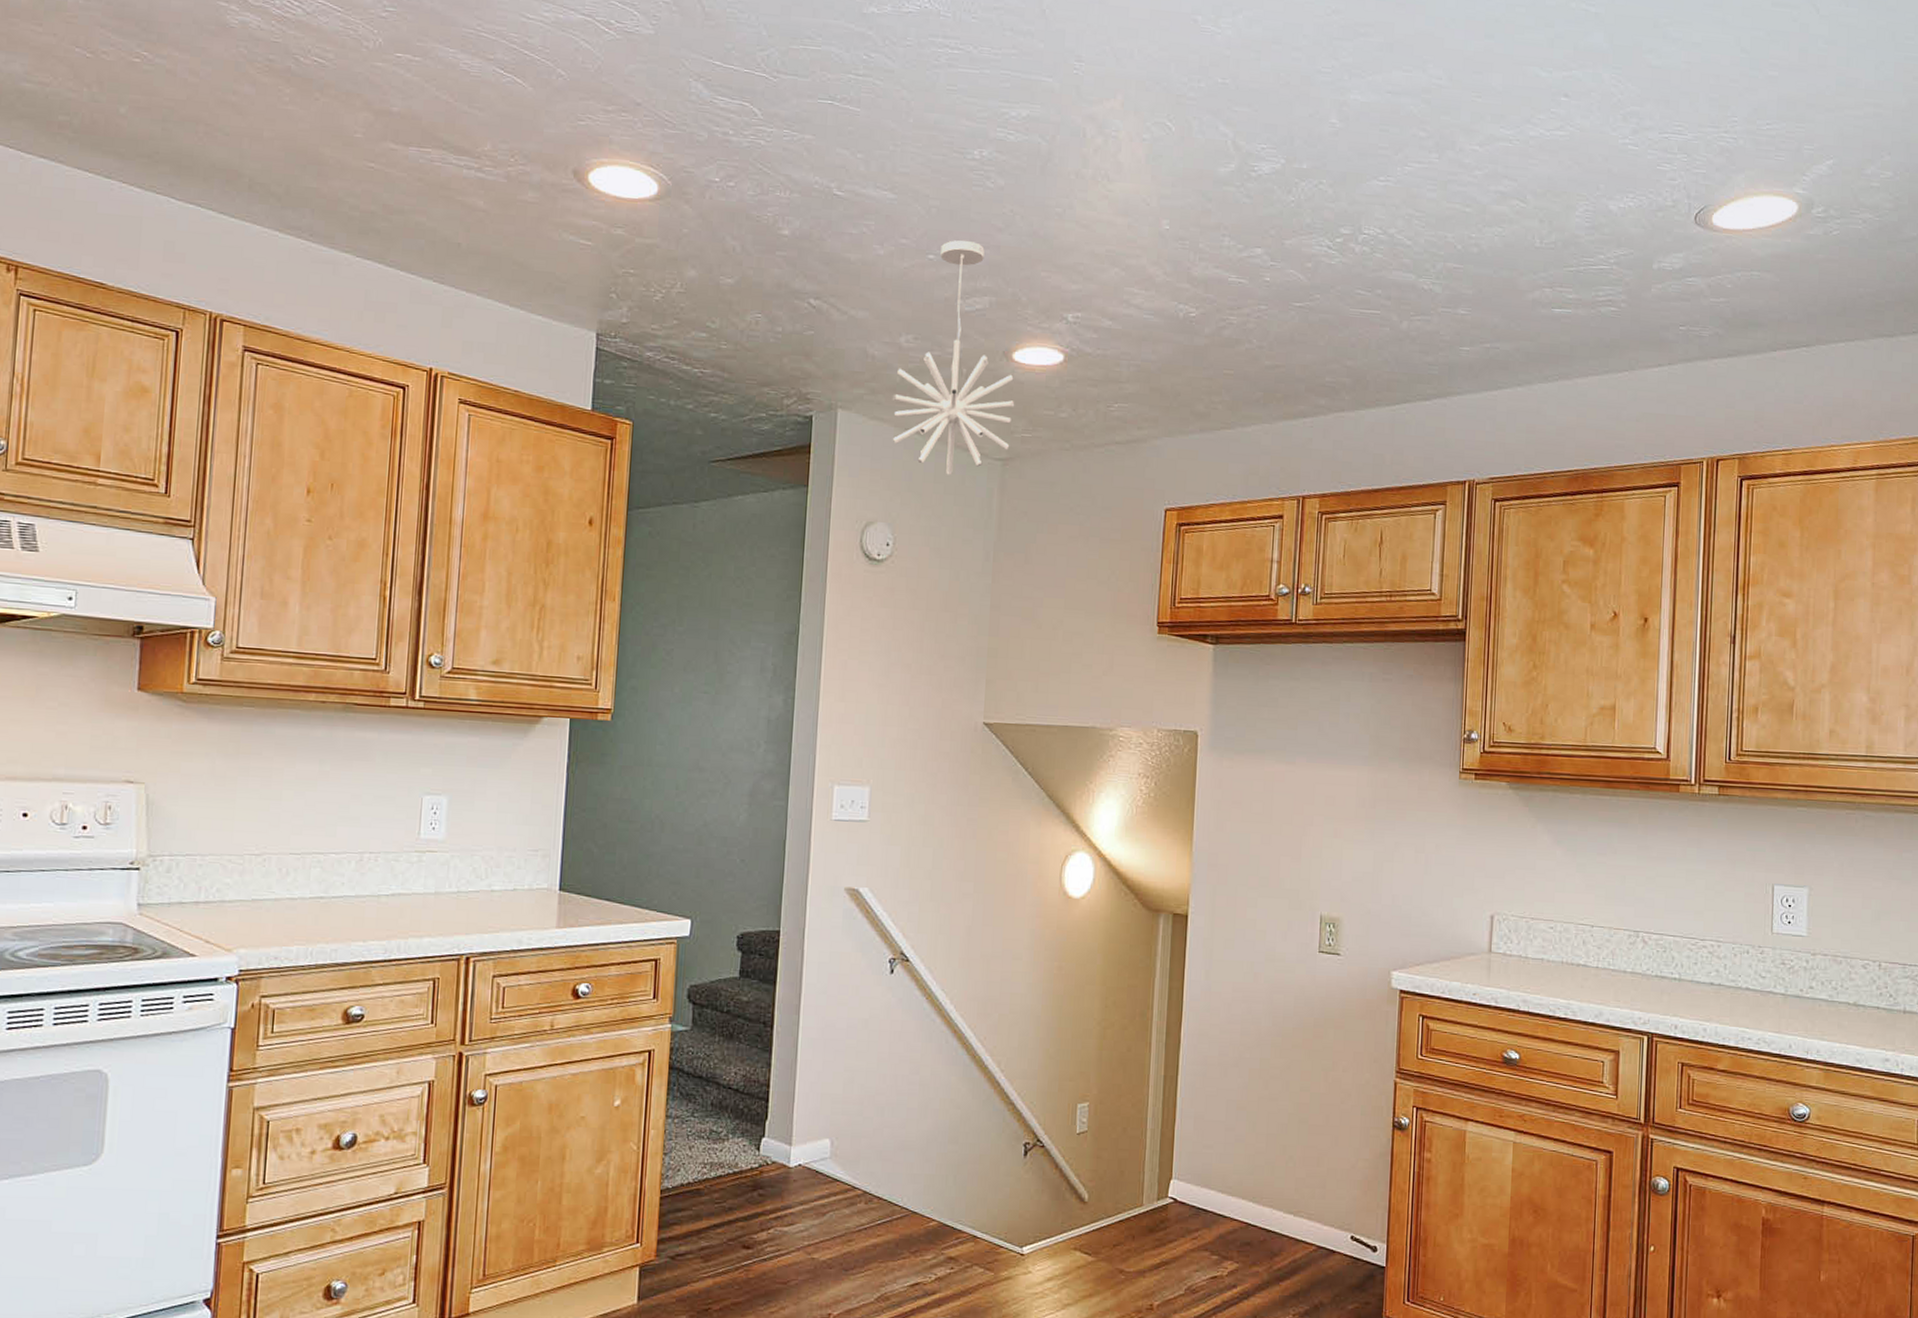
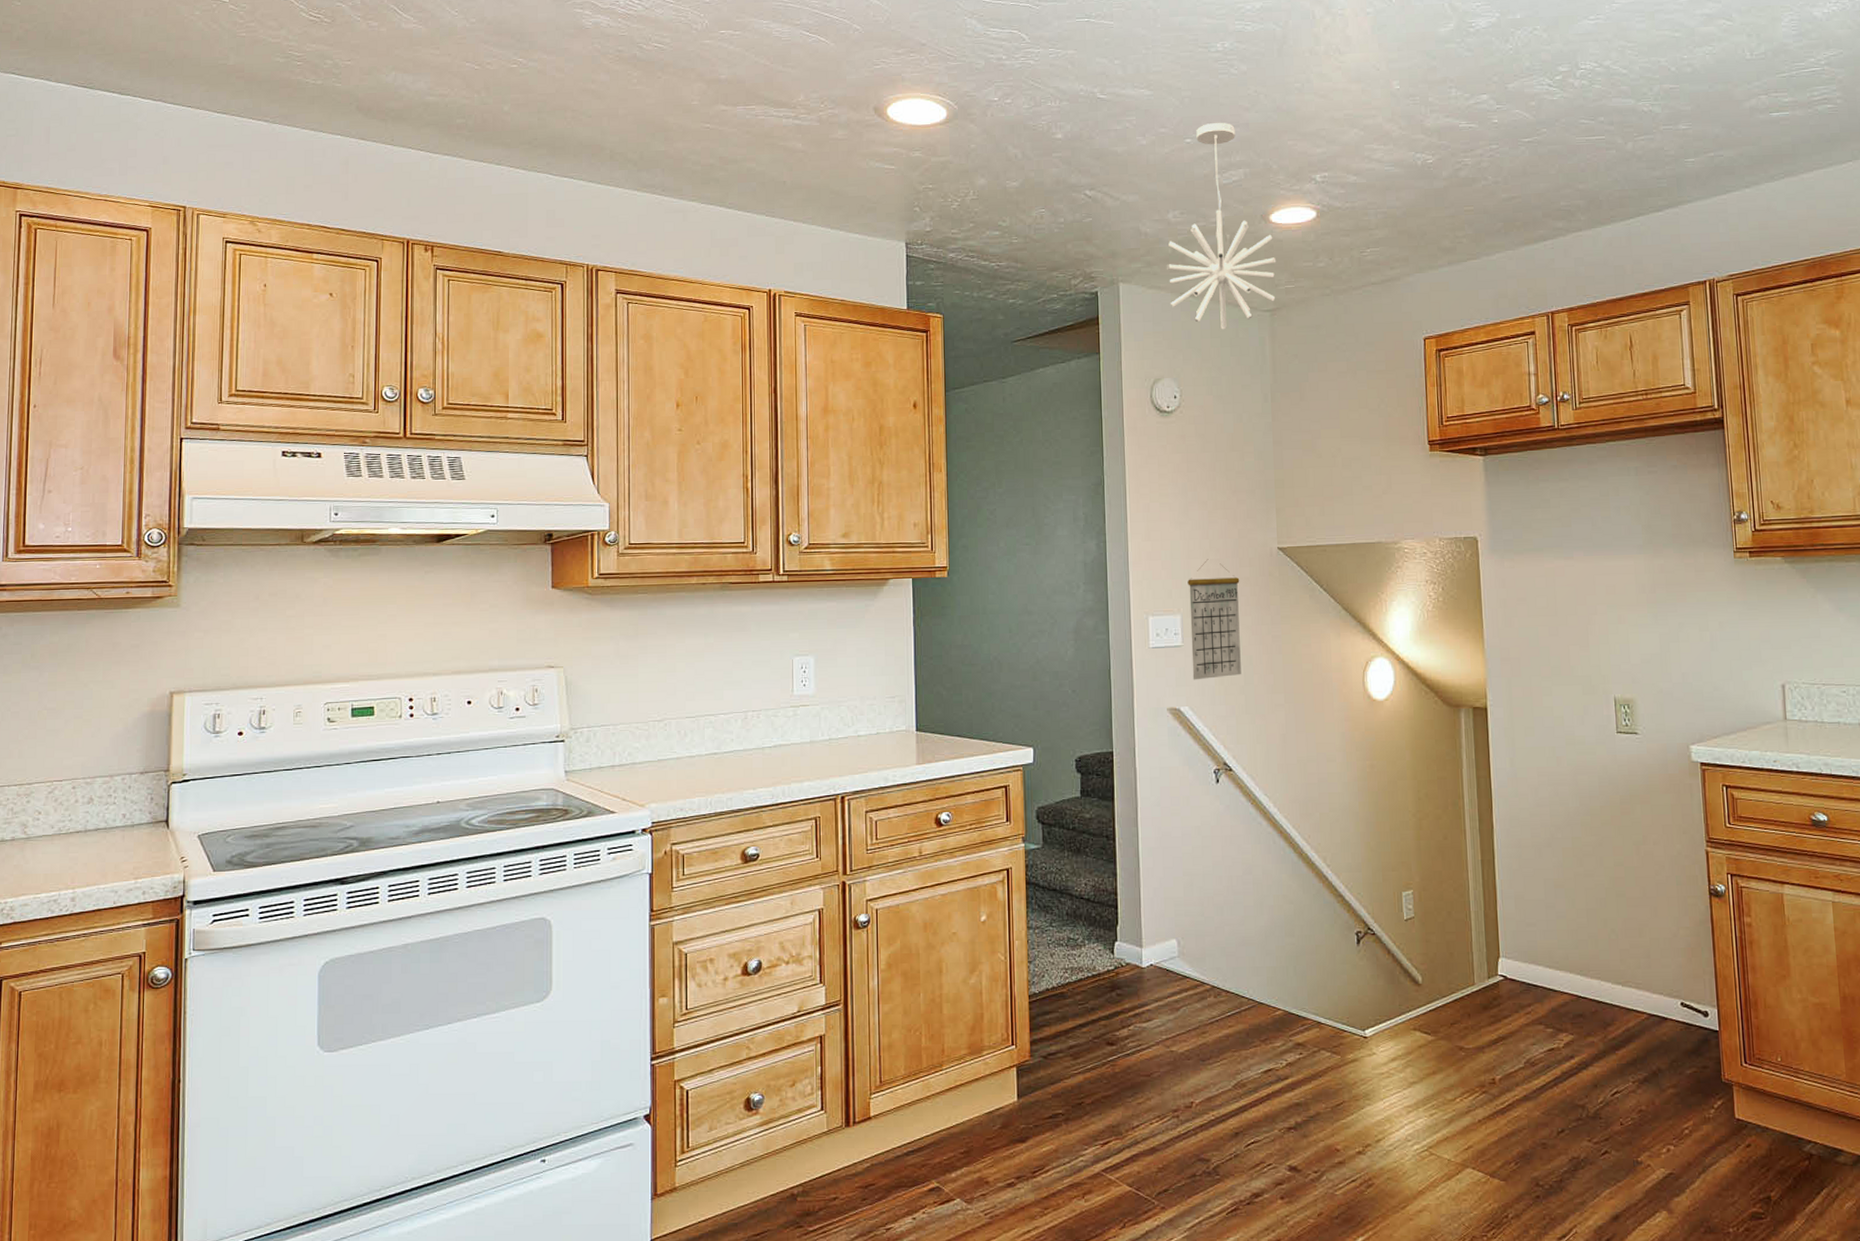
calendar: none [876,728,939,860] -> present [1187,559,1241,680]

